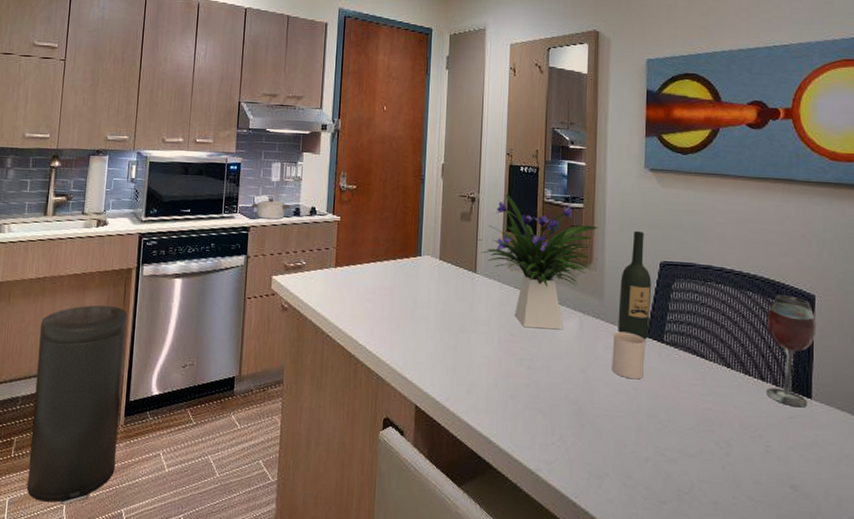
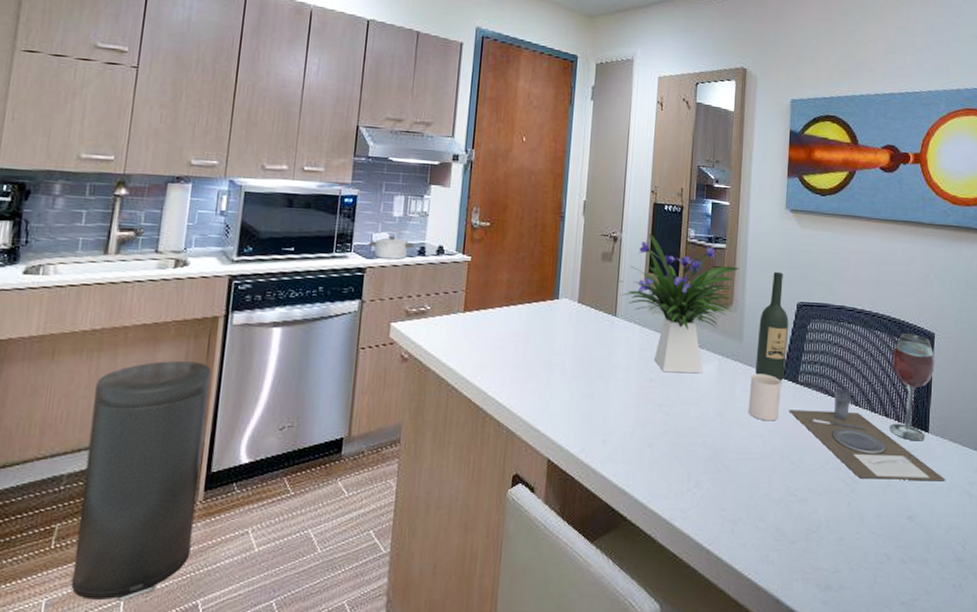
place setting: none [654,349,834,451] -> present [789,388,946,482]

